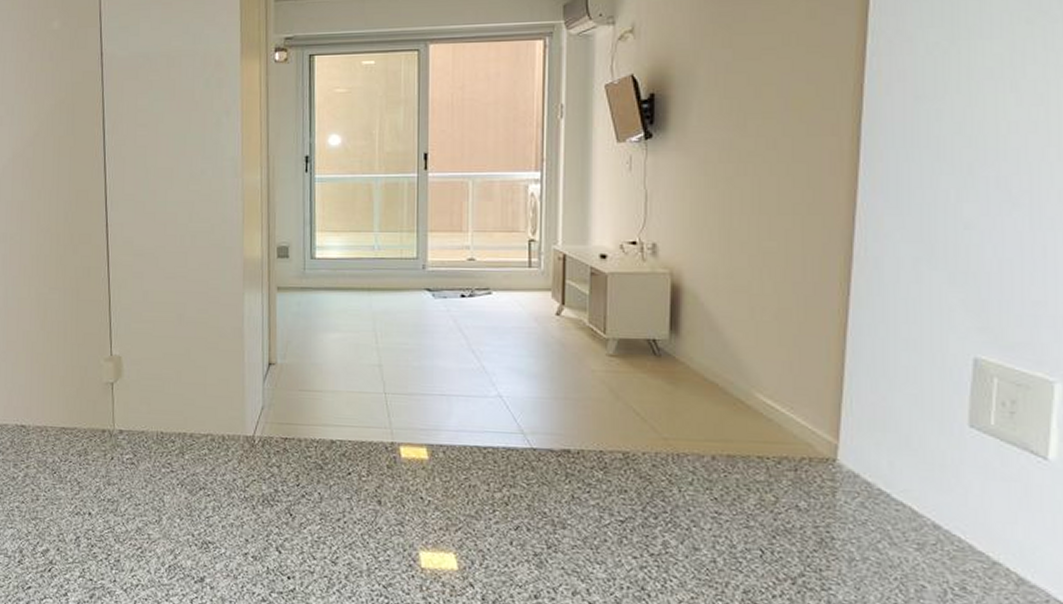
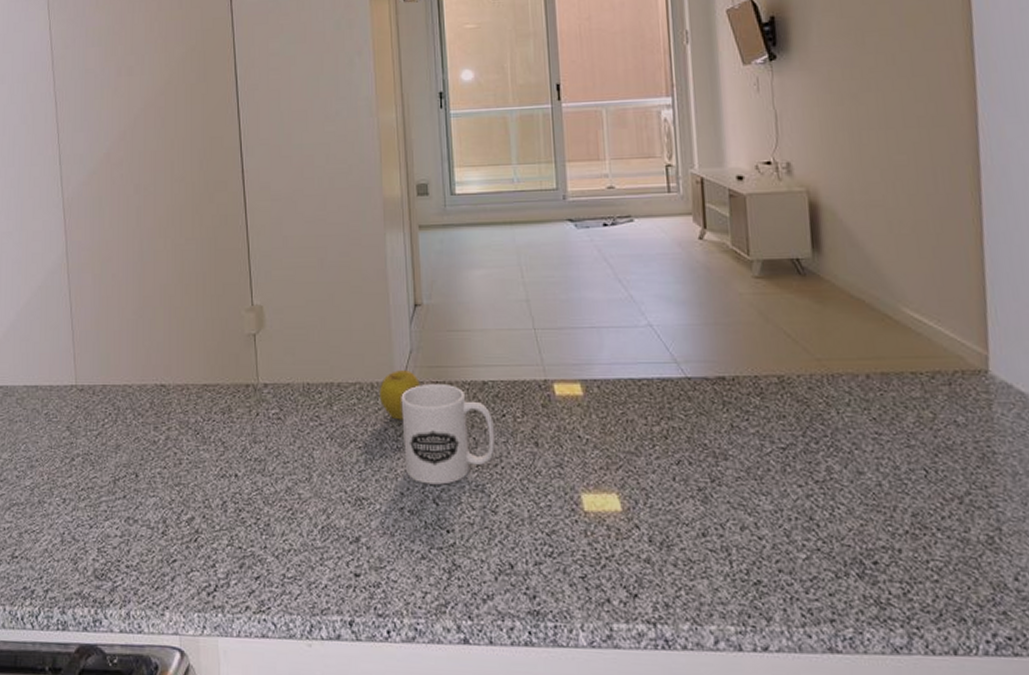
apple: none [229,425,270,472] -> present [378,370,420,420]
mug: none [250,439,340,535] -> present [401,383,496,485]

